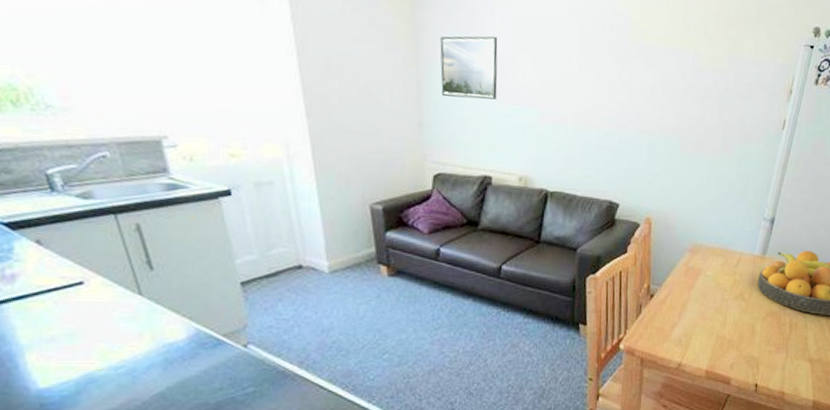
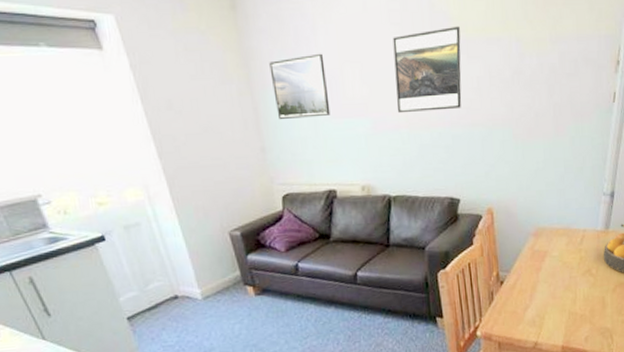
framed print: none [566,31,640,113] -> present [392,26,462,114]

